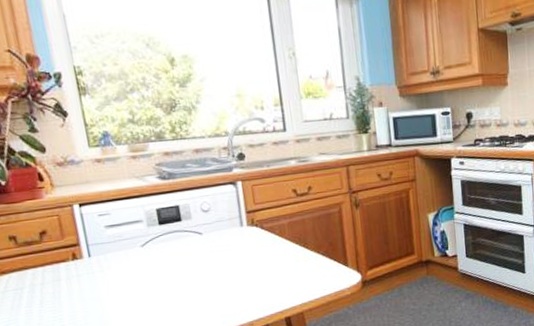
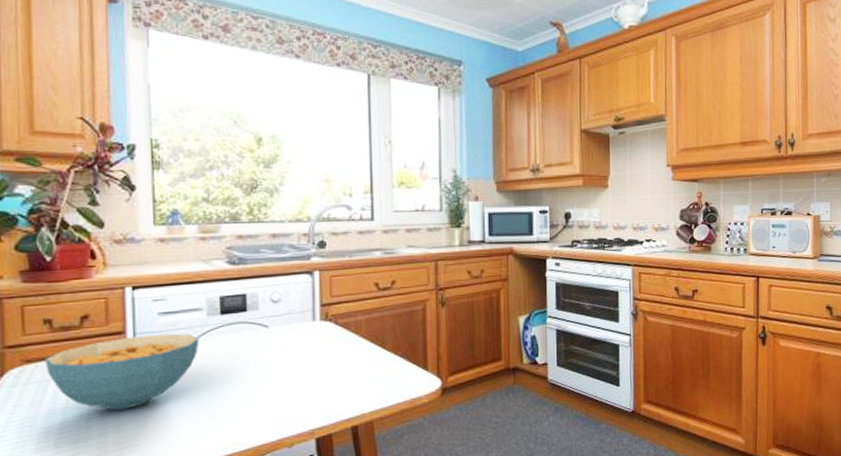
cereal bowl: none [16,243,145,312] -> present [45,333,200,411]

